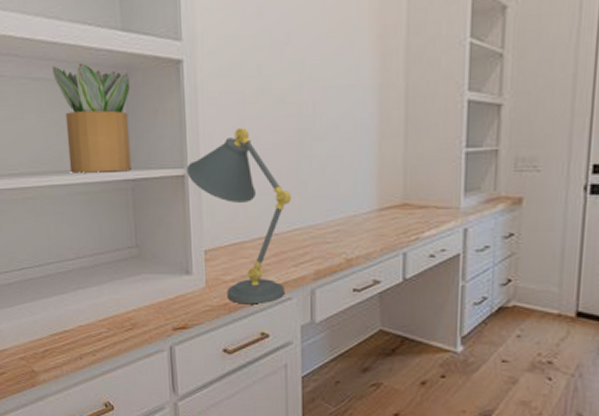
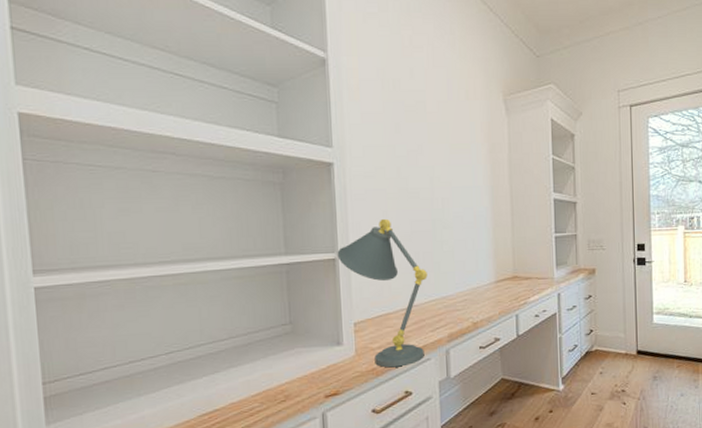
potted plant: present [52,62,132,173] -> none [210,162,286,259]

